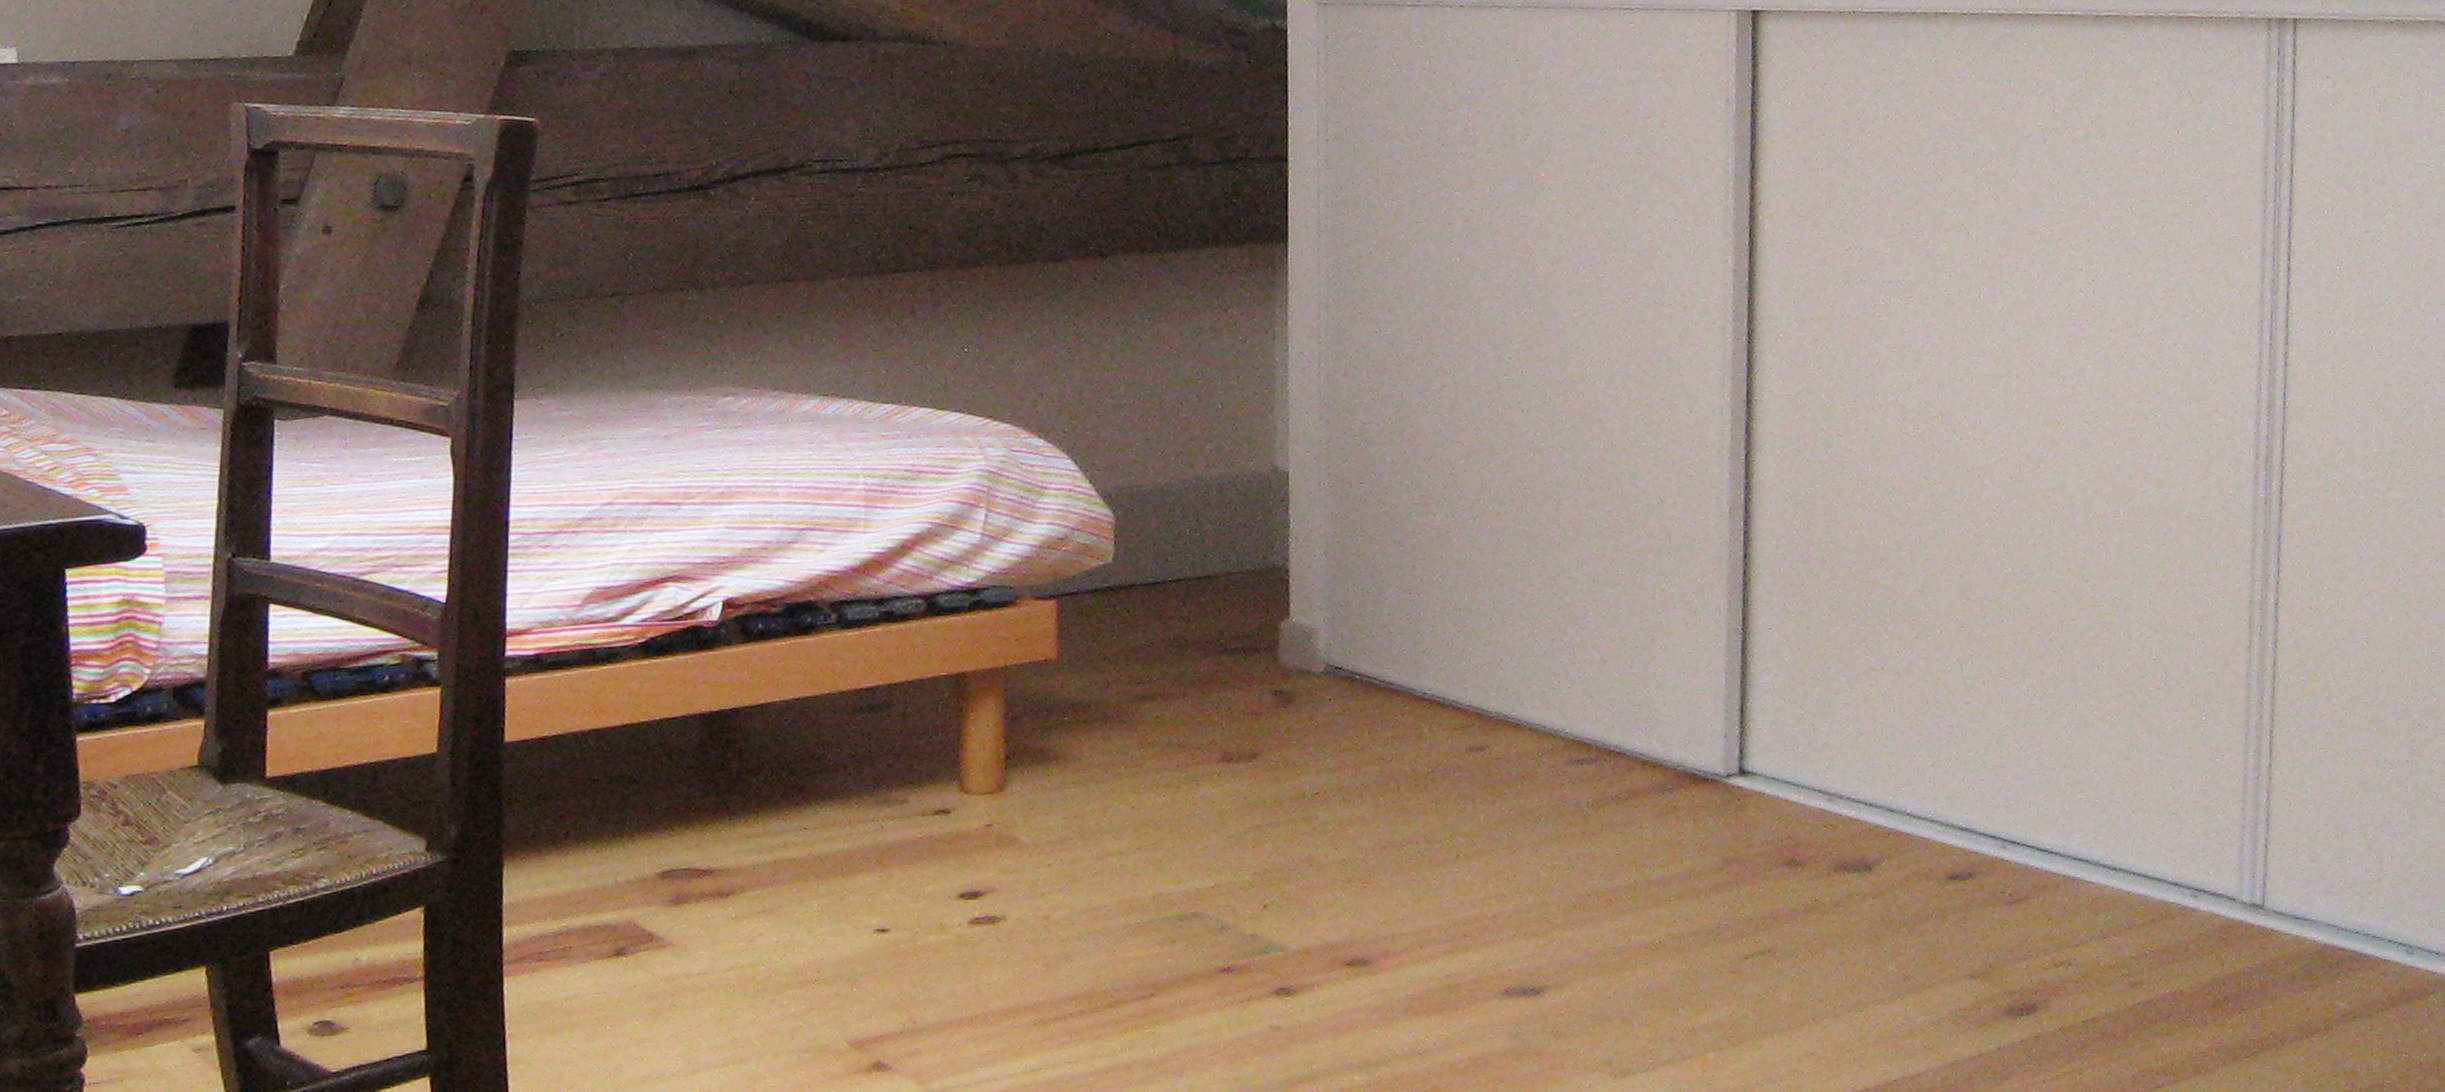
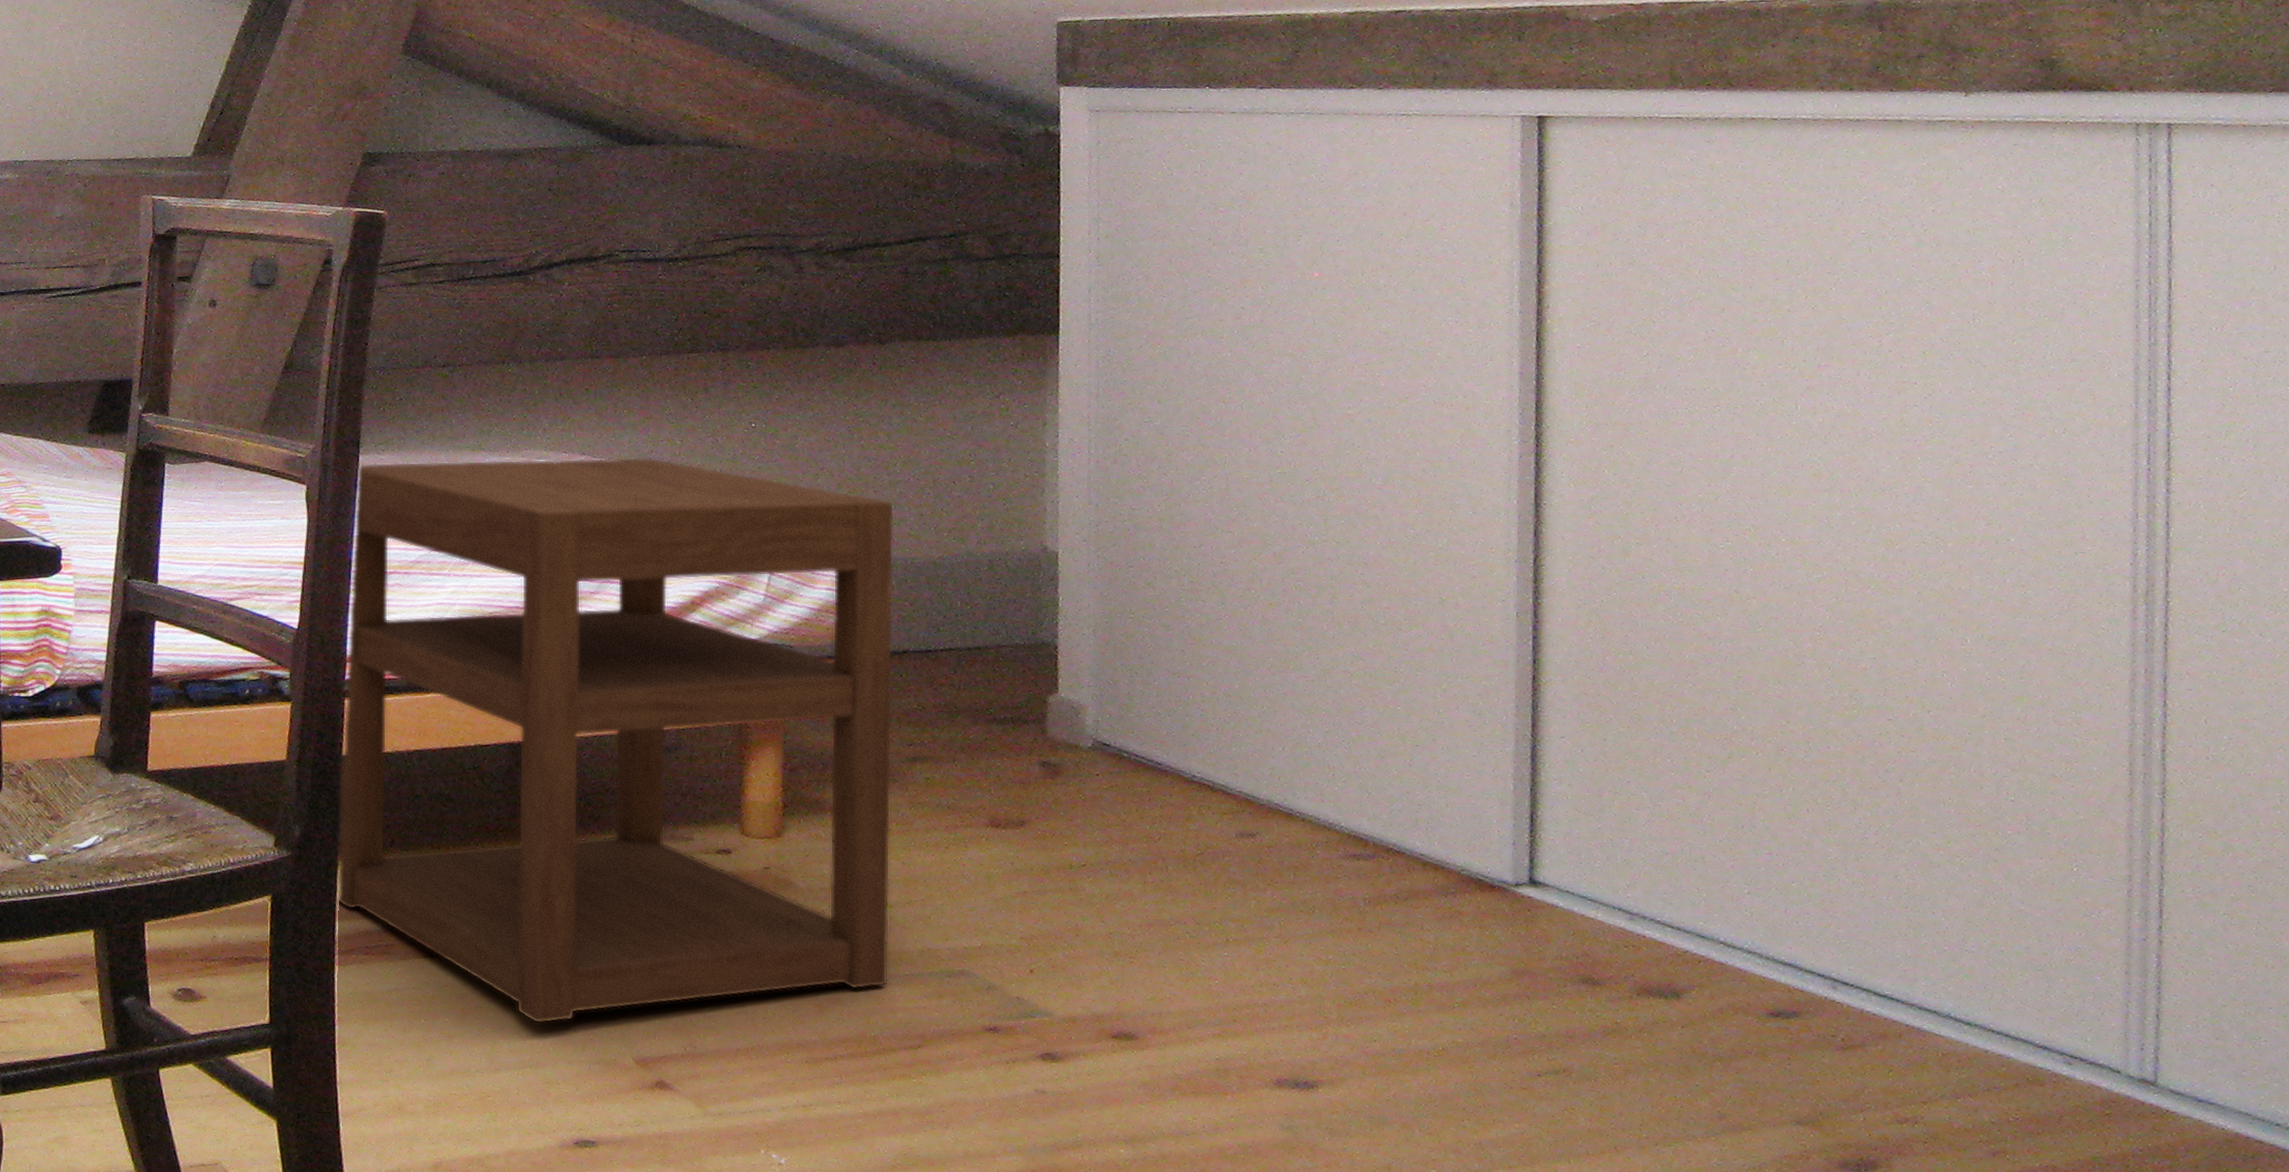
nightstand: none [502,389,1120,1017] -> present [337,457,895,1024]

